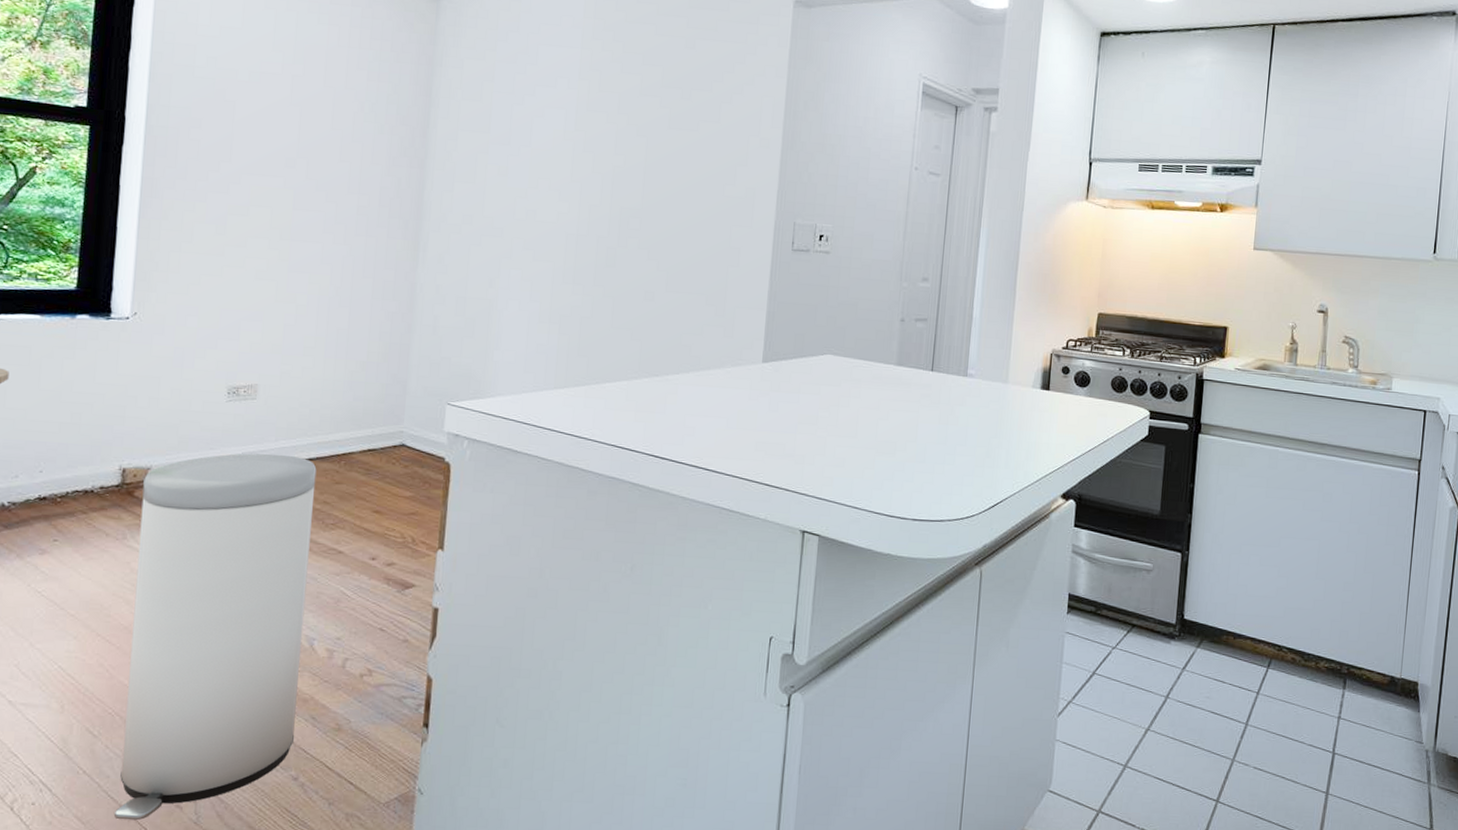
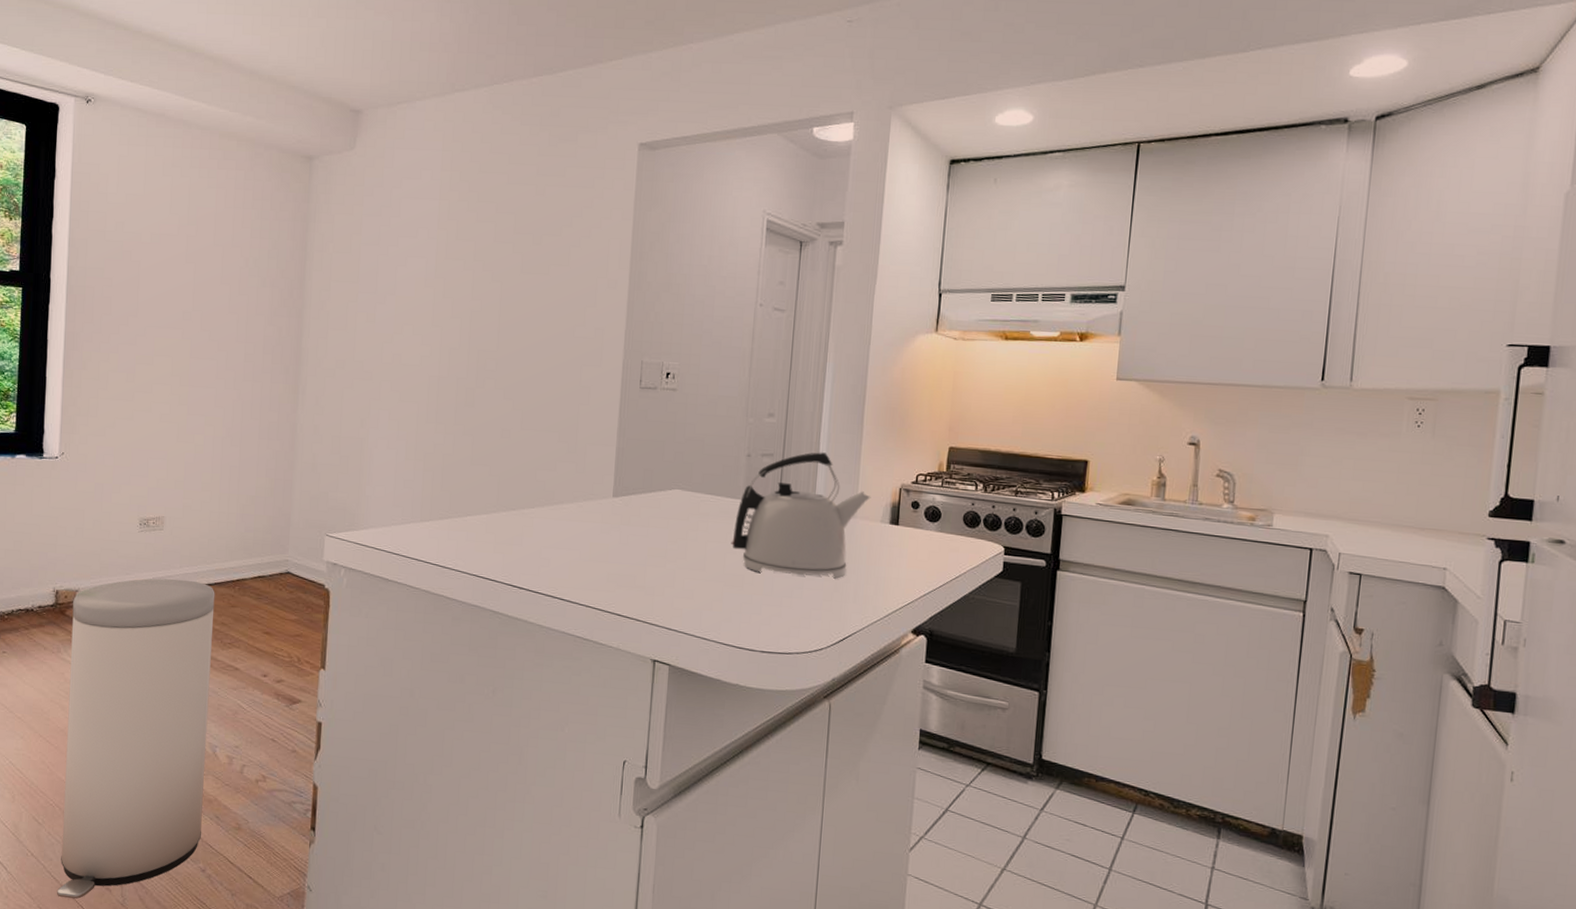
kettle: none [883,317,1023,445] -> present [731,452,871,579]

